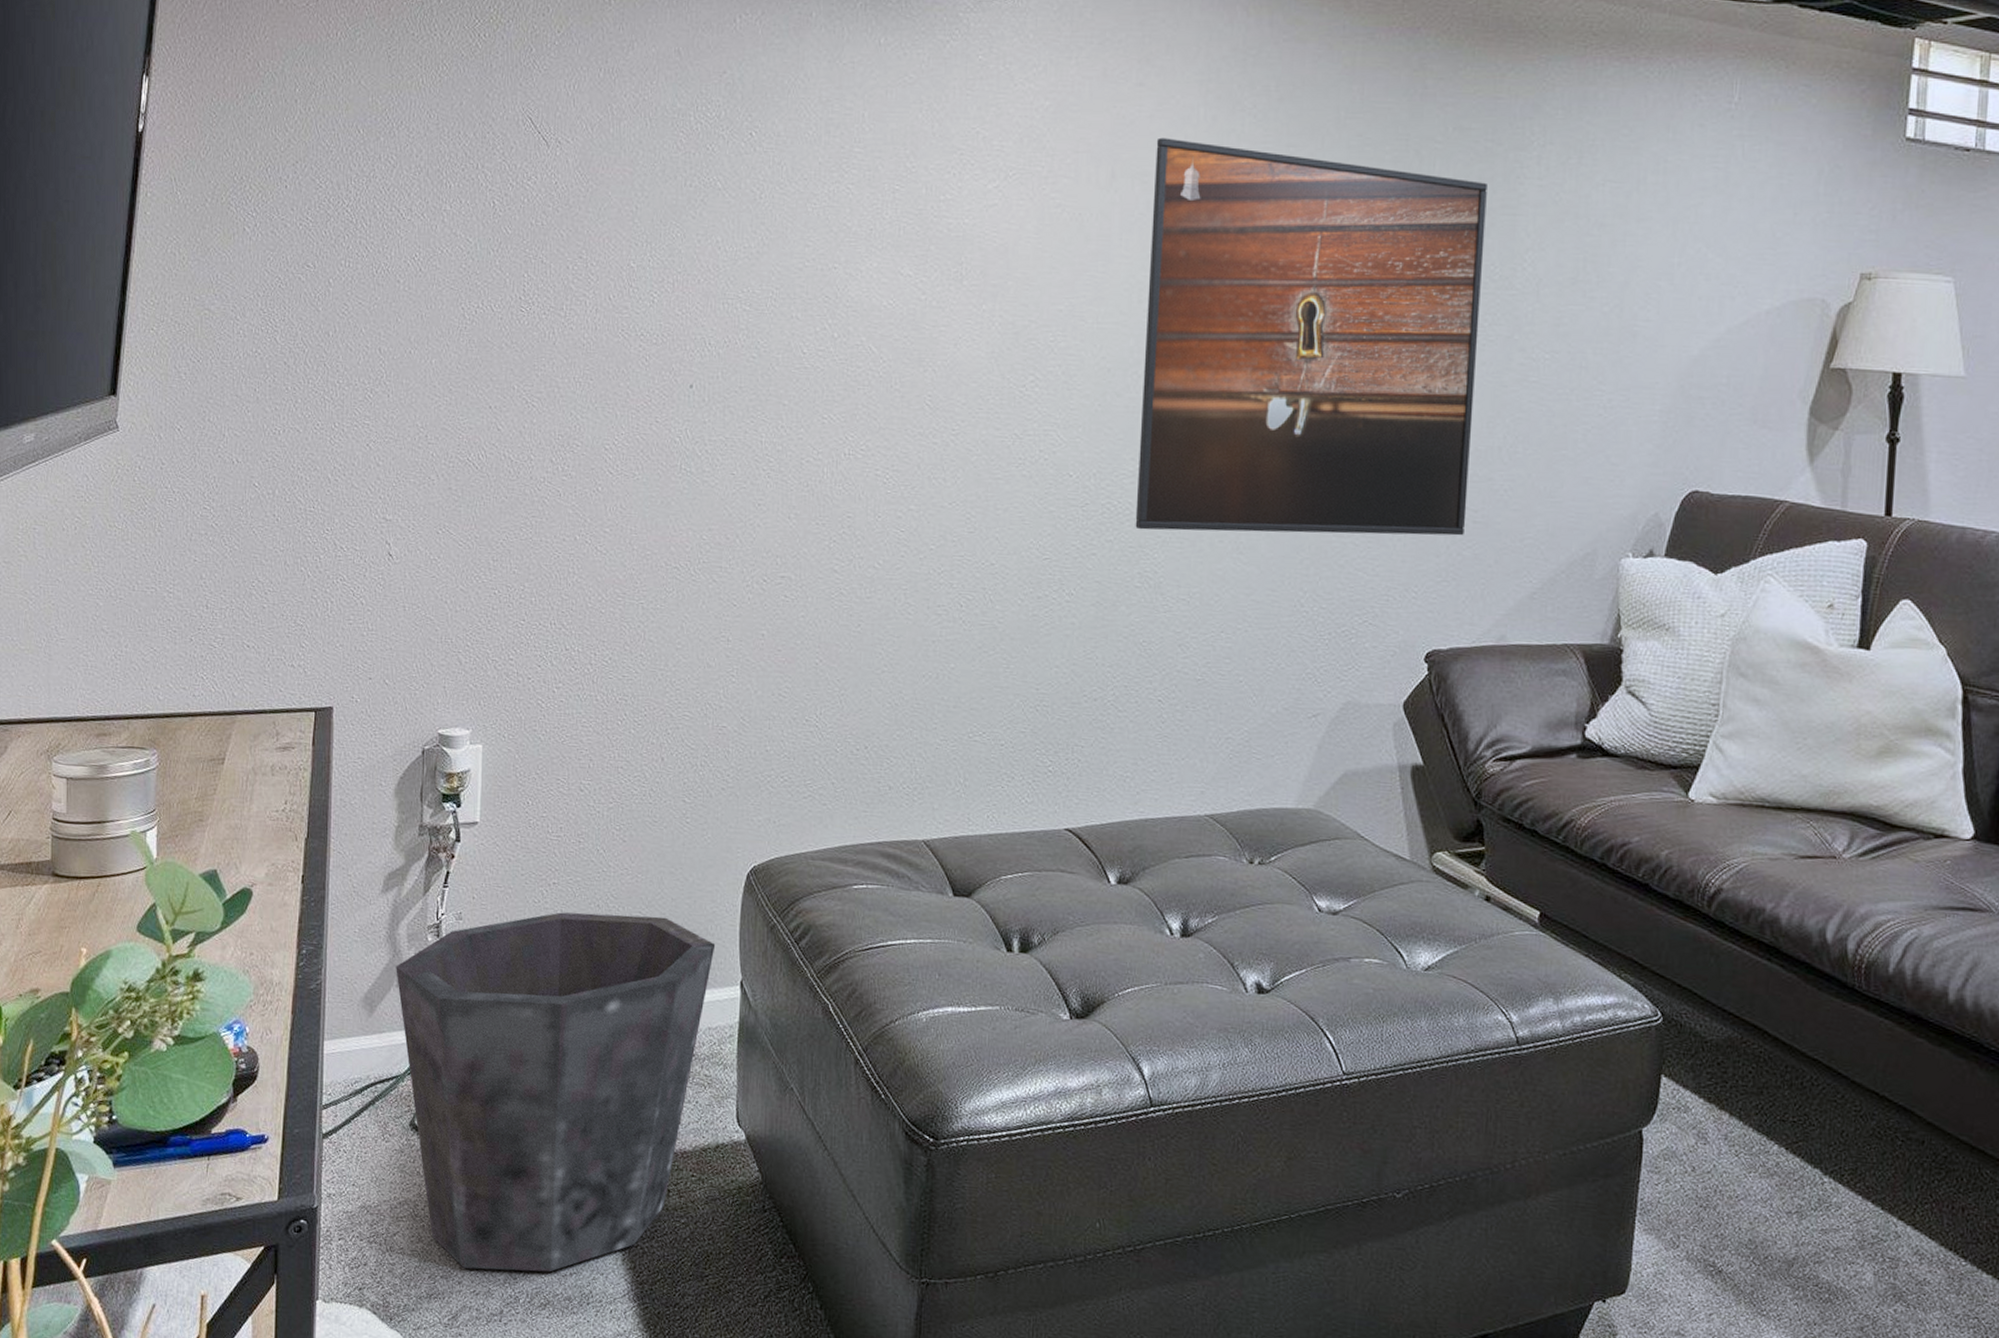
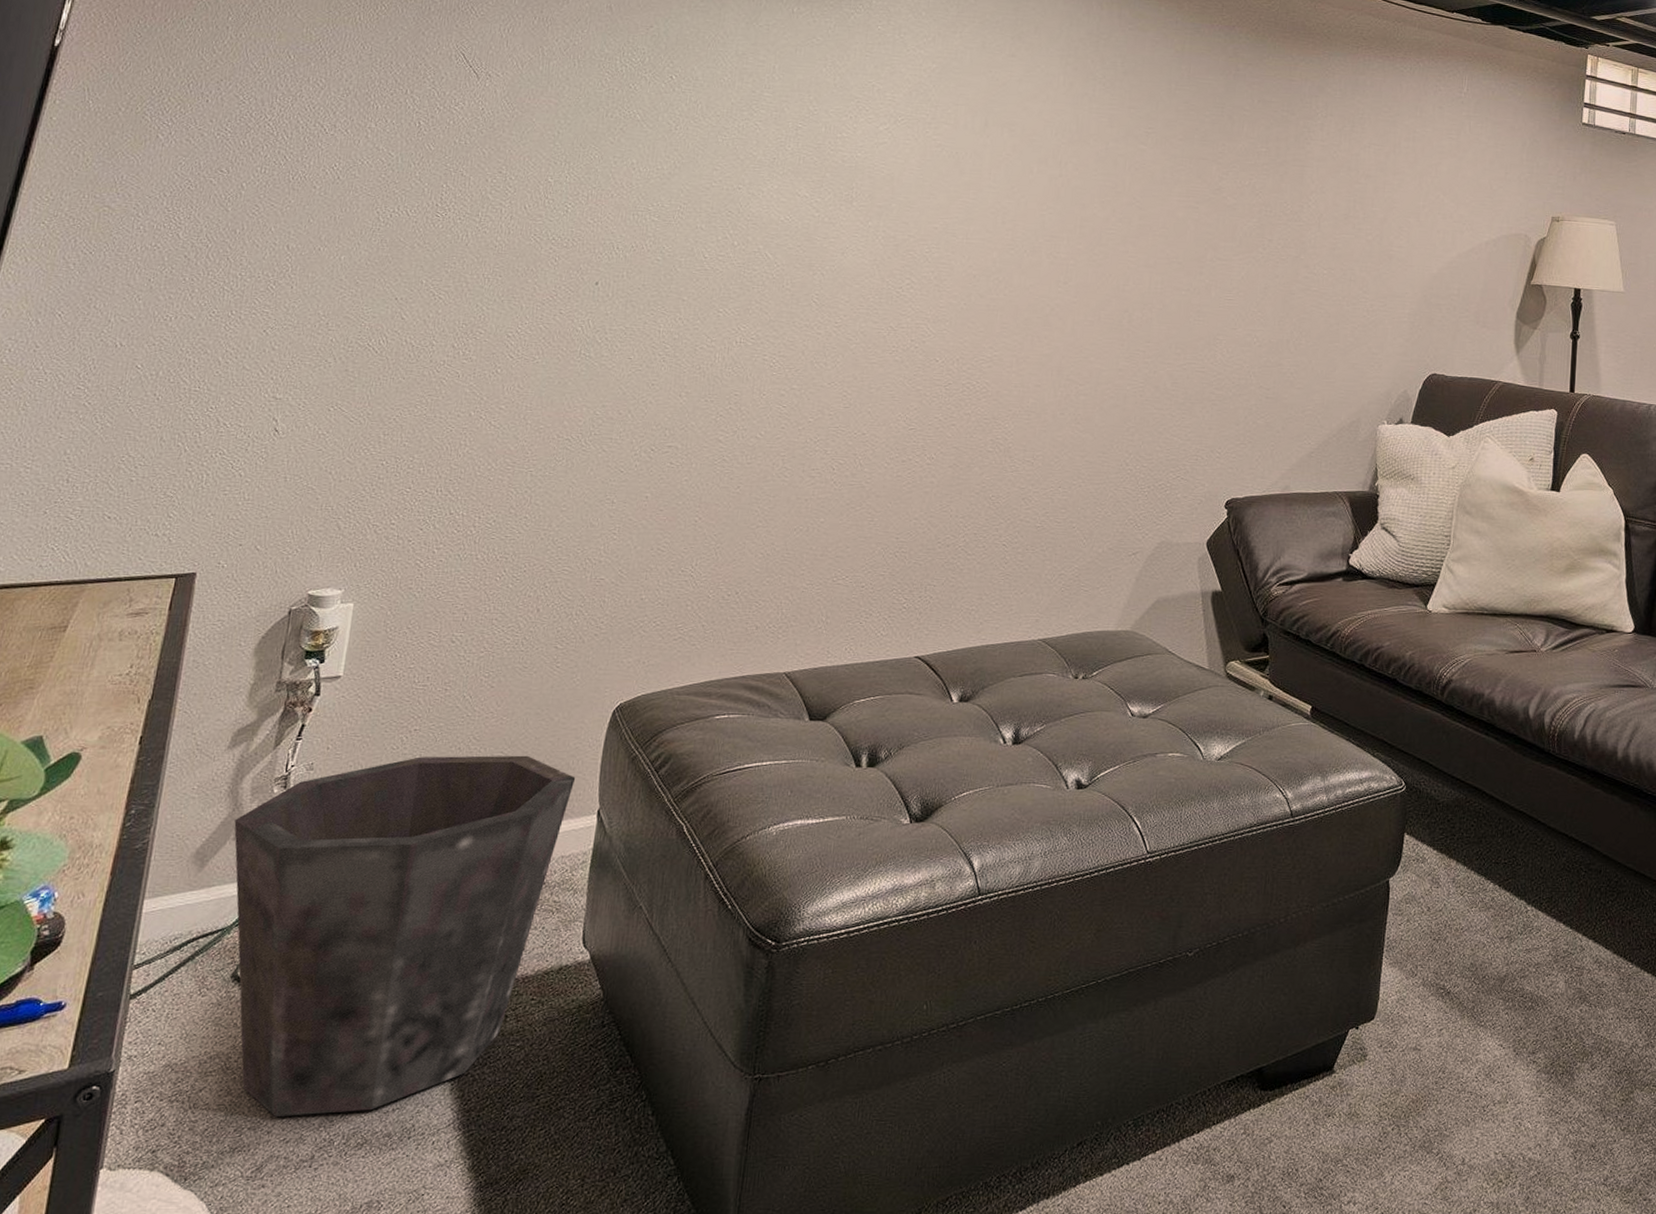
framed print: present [1135,137,1487,536] -> none [990,97,1283,409]

